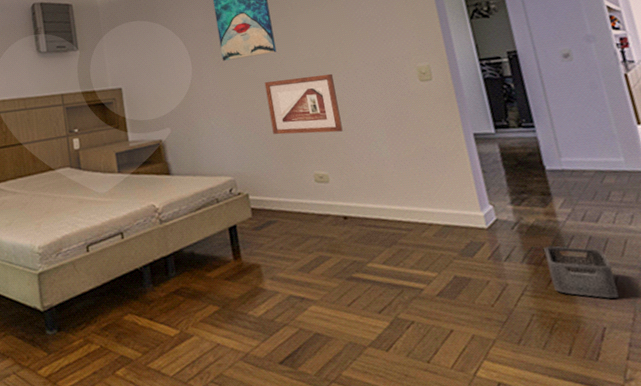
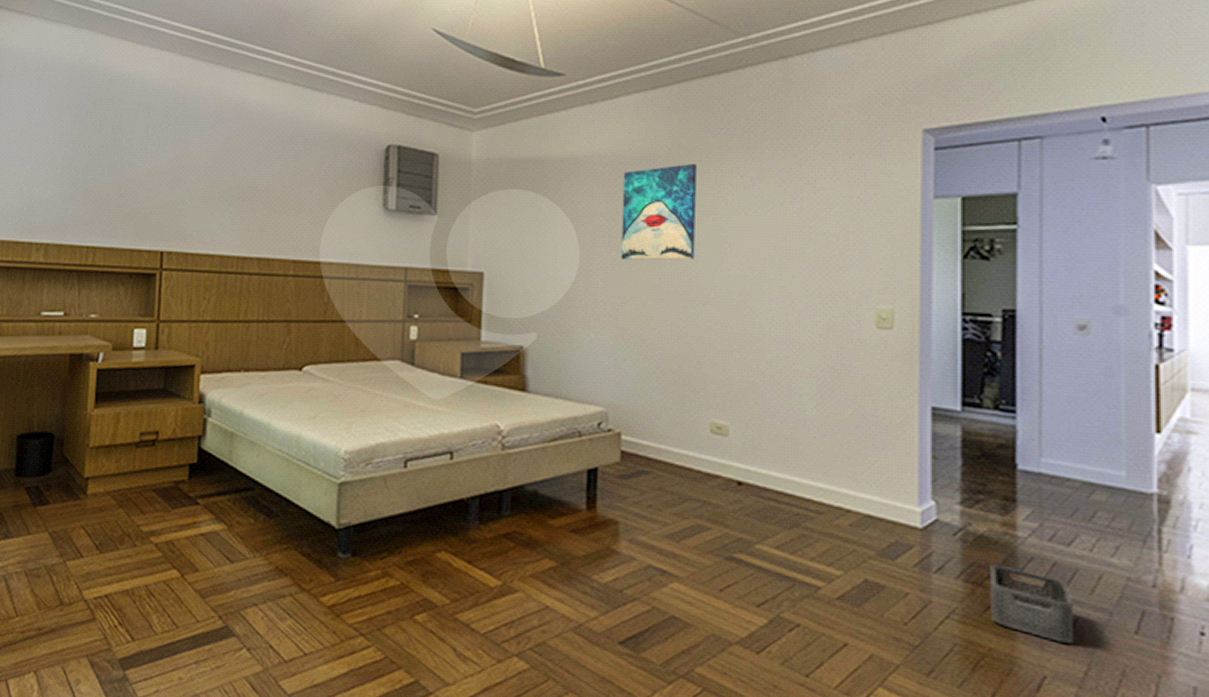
picture frame: present [264,73,343,135] -> none [668,295,763,375]

